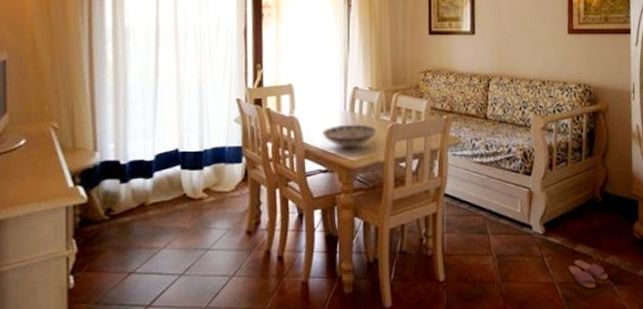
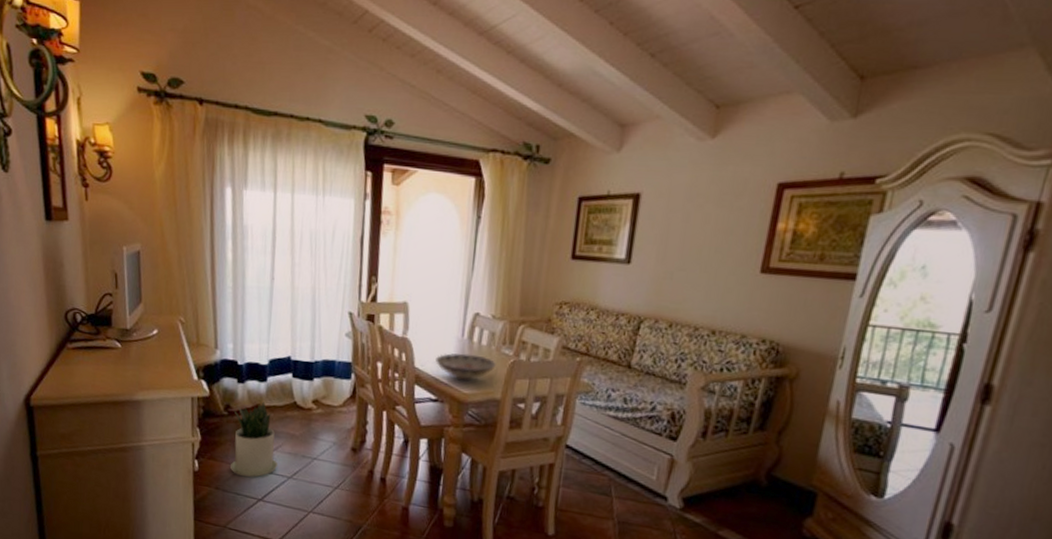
planter: none [113,199,168,284] -> present [230,402,279,477]

